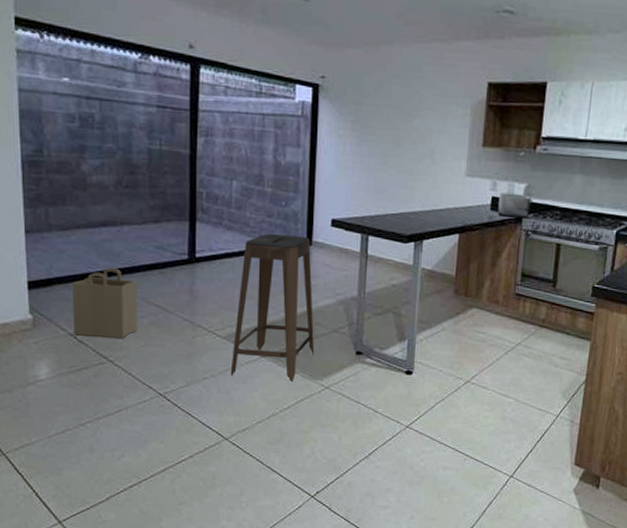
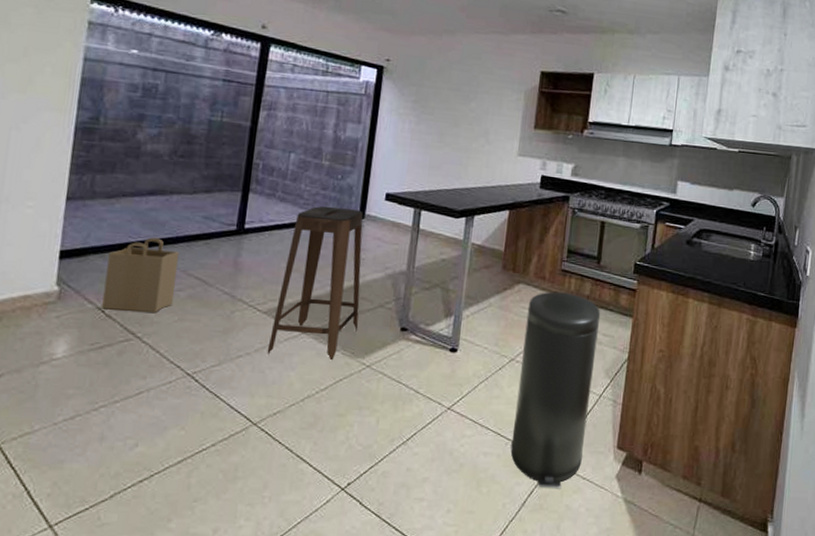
pedal bin: none [469,315,557,502] -> present [510,291,601,490]
toaster: present [497,192,533,218] -> none [546,172,579,197]

